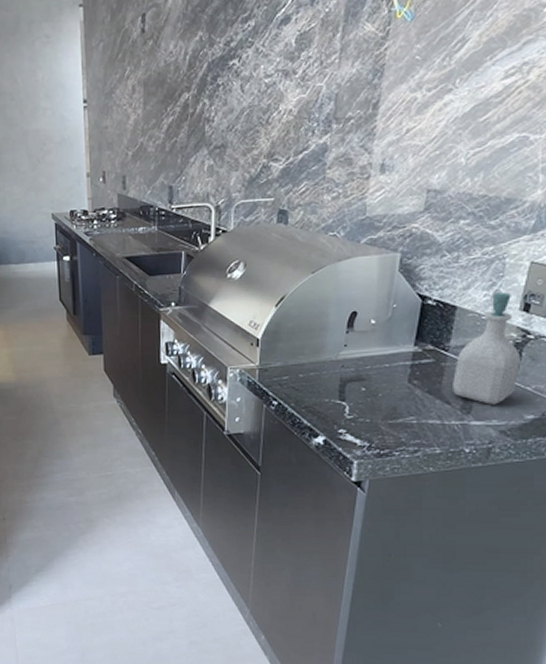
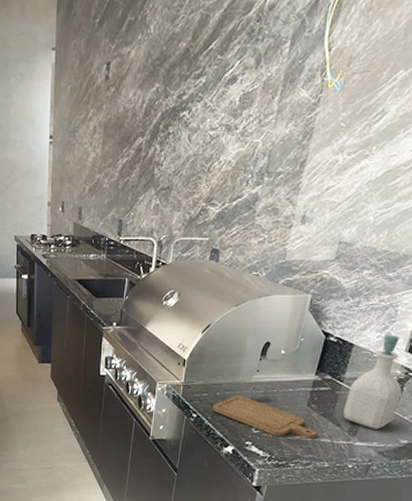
chopping board: none [295,376,423,422] -> present [212,396,317,440]

